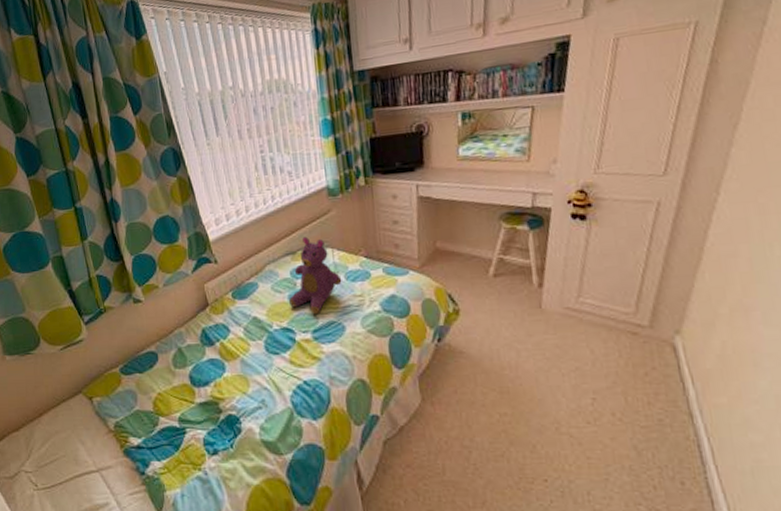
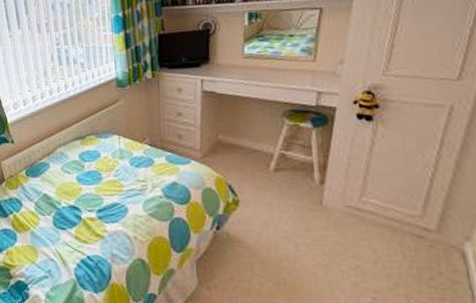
teddy bear: present [289,236,342,315] -> none [77,123,127,196]

